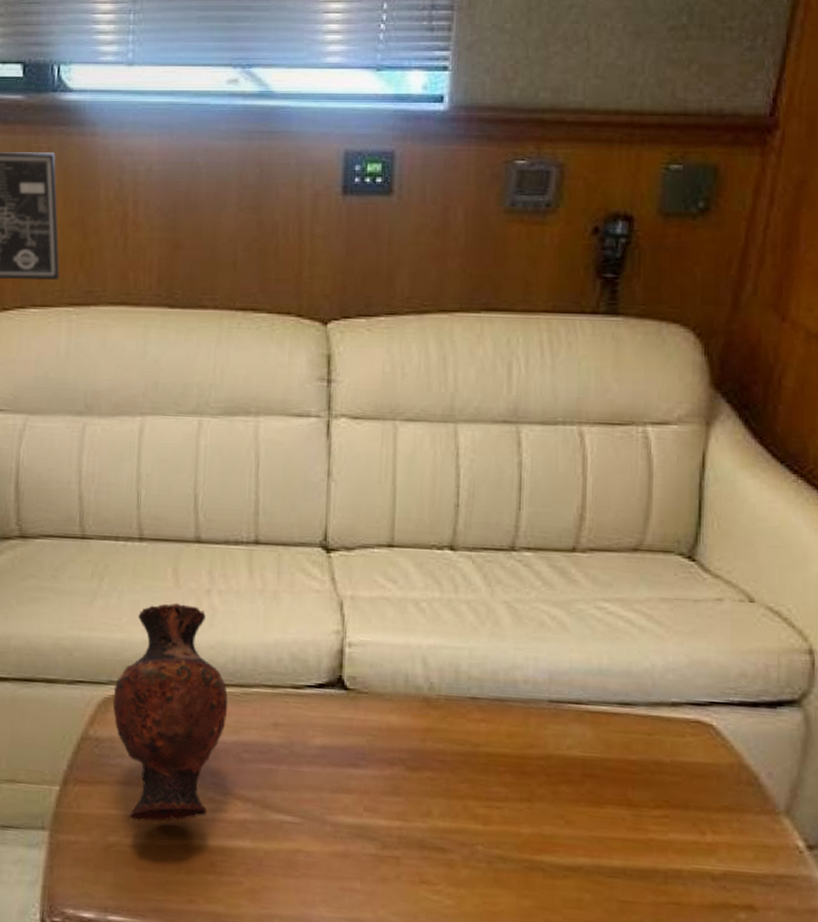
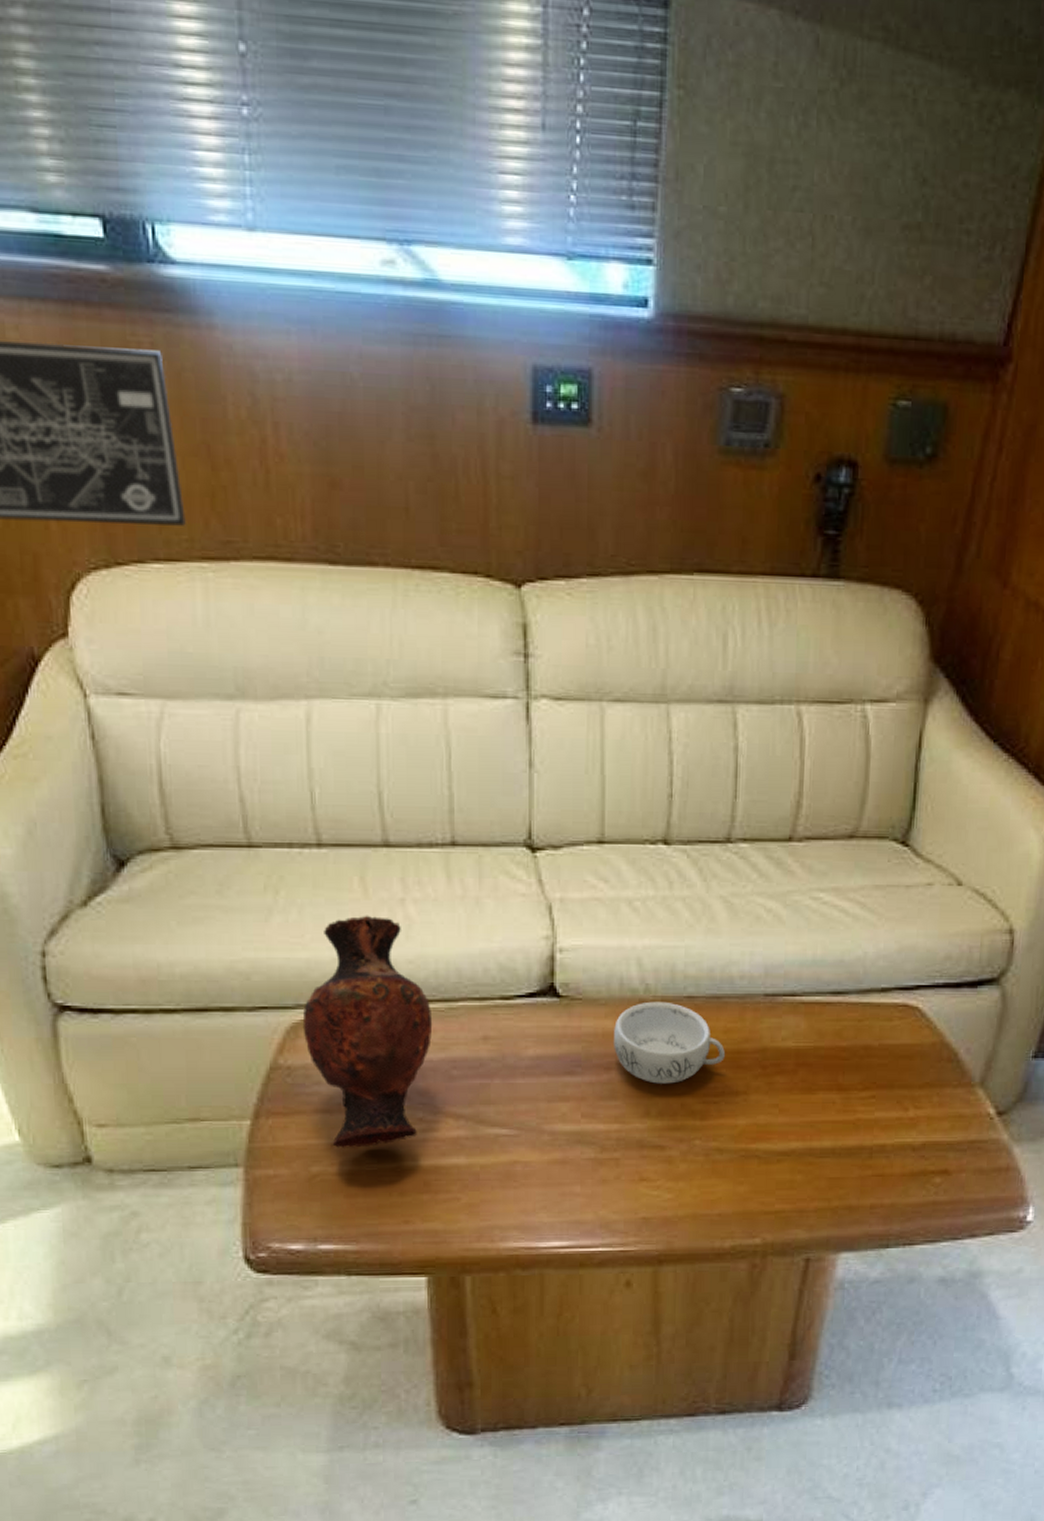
decorative bowl: none [397,700,509,785] -> present [614,1001,725,1084]

